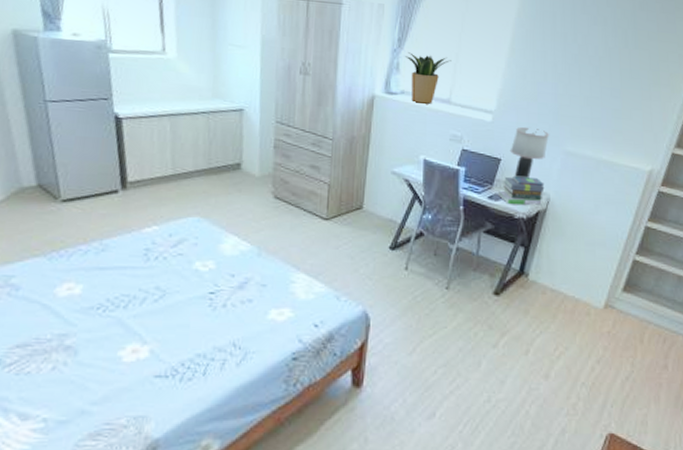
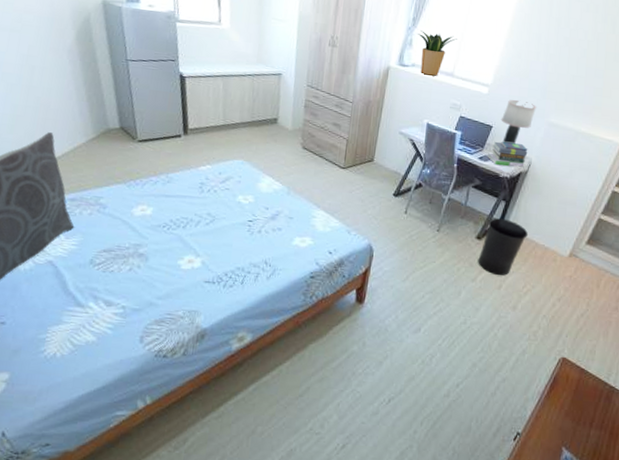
waste bin: none [498,268,554,337] -> present [478,218,528,275]

